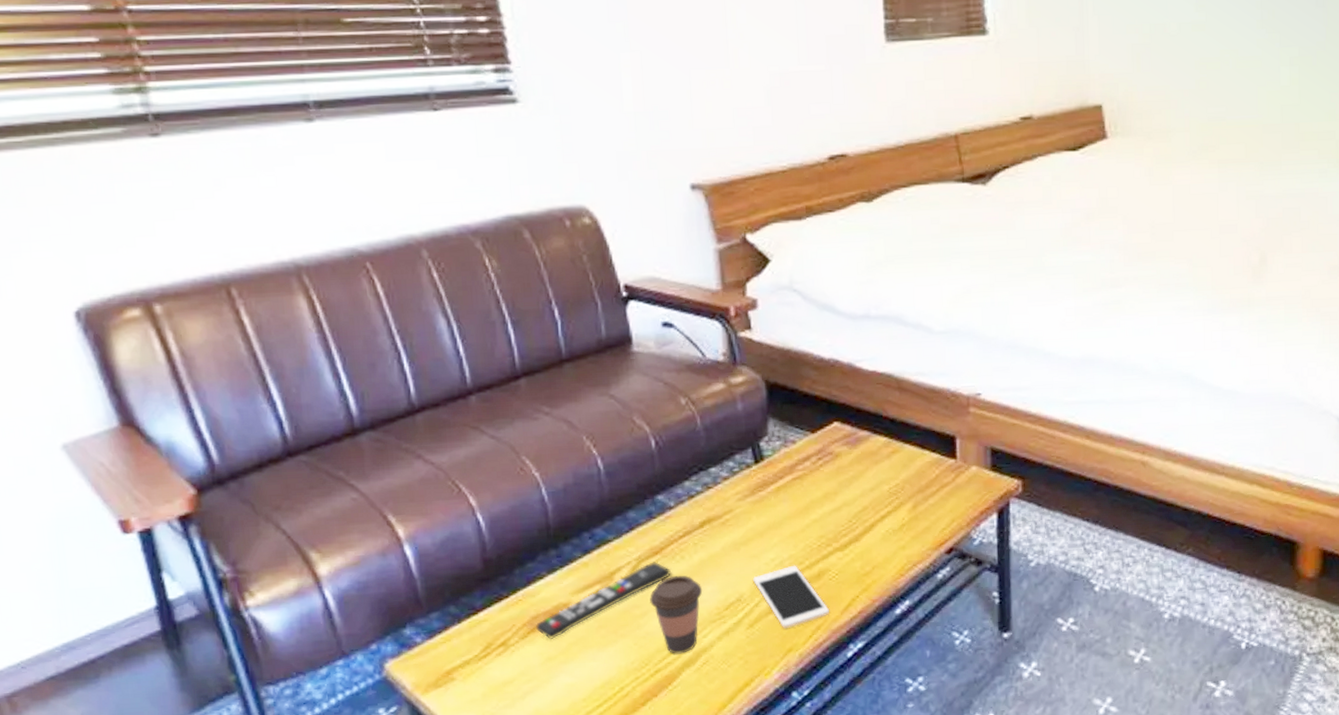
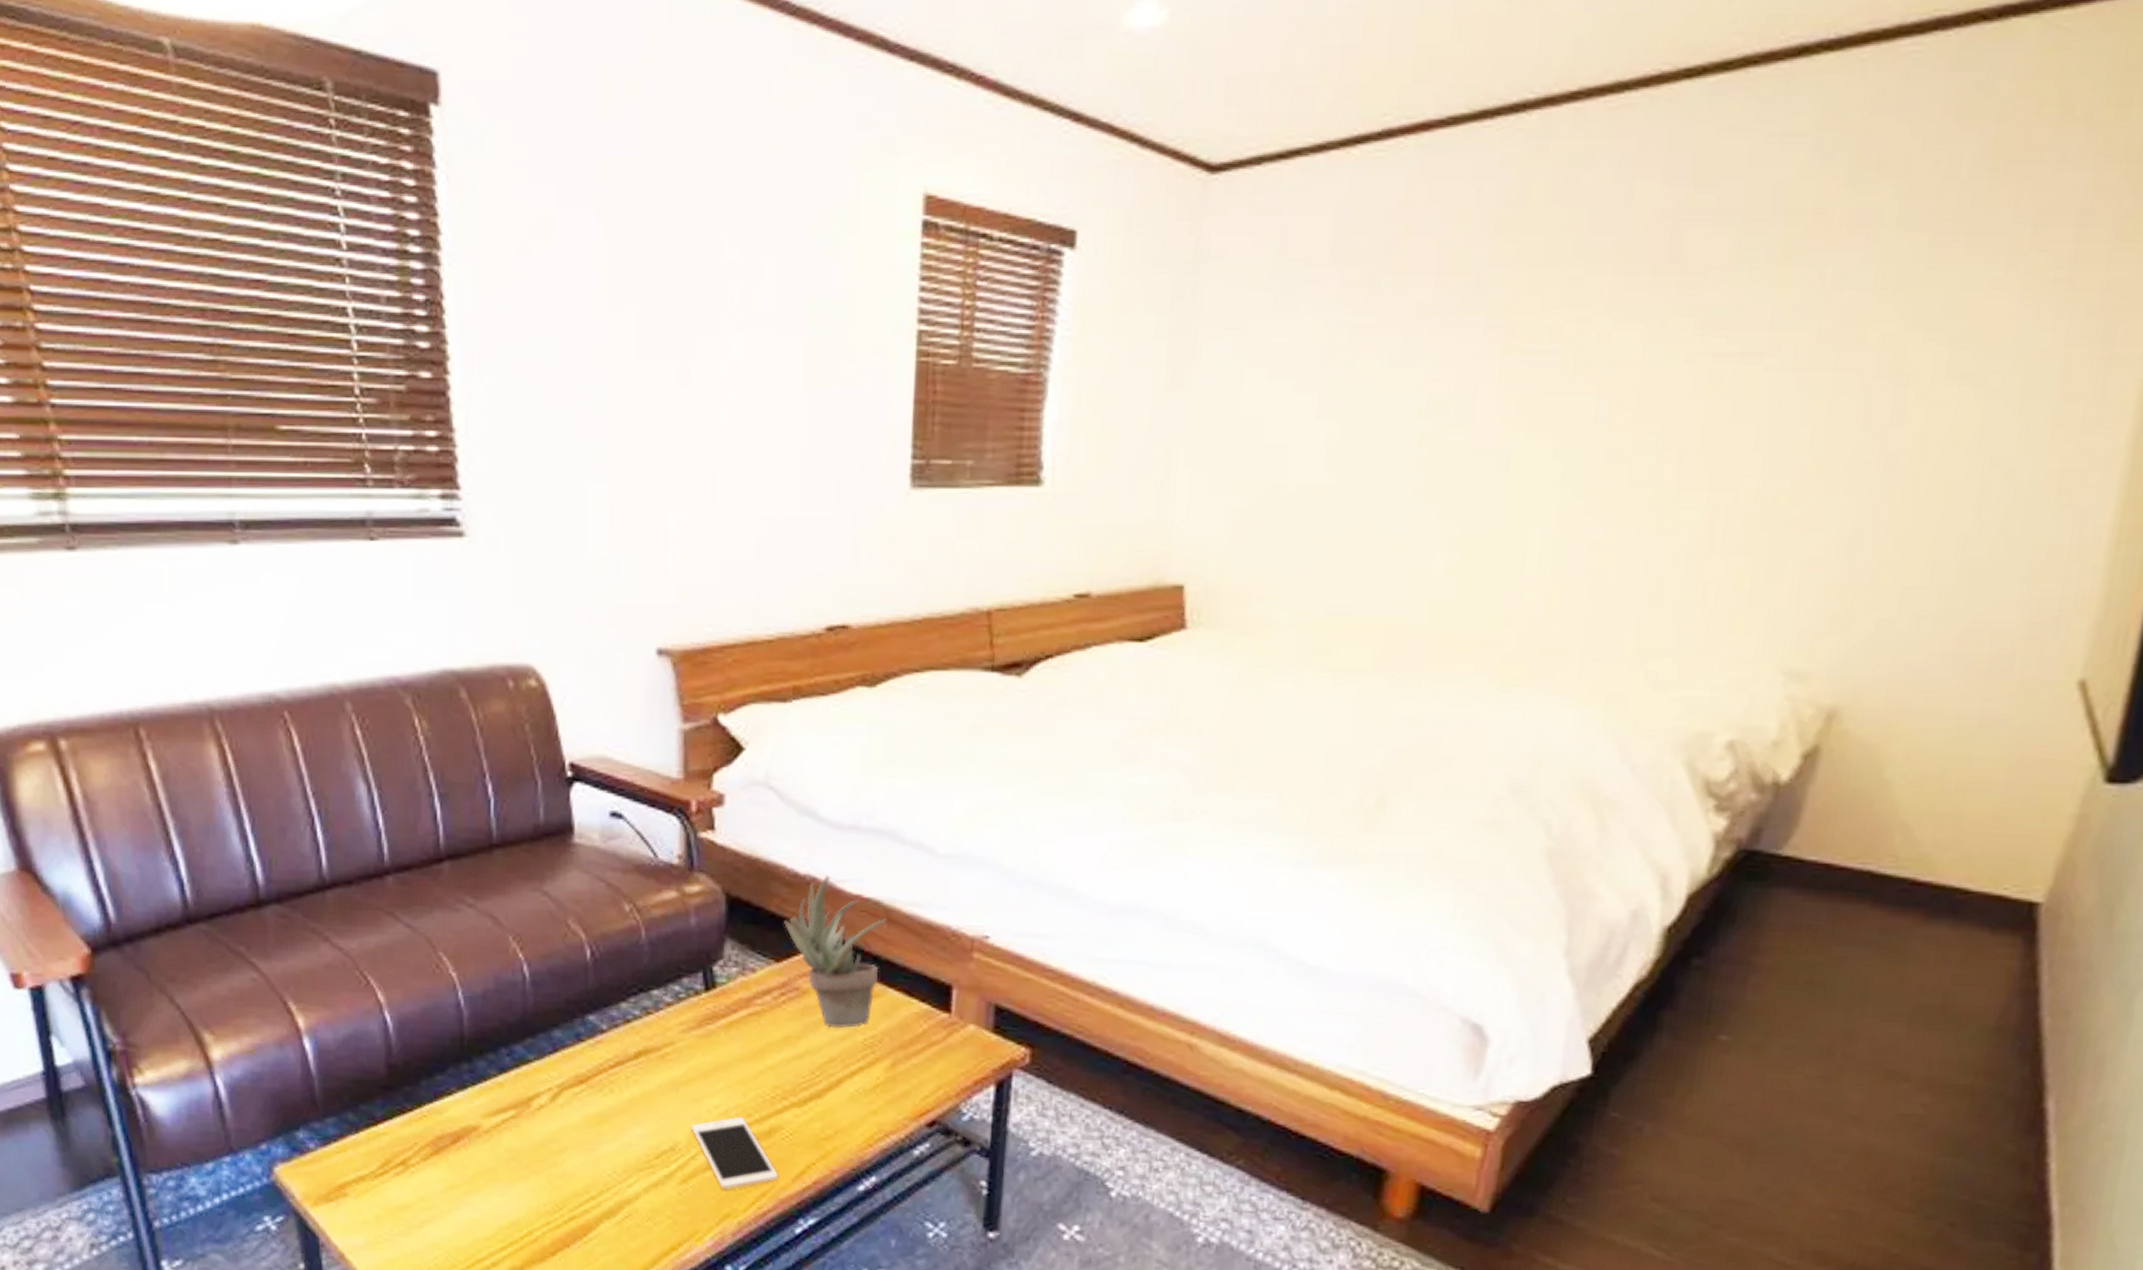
remote control: present [535,561,672,639] -> none [439,1091,598,1165]
coffee cup: present [650,575,703,654] -> none [570,1110,632,1202]
succulent plant: none [815,357,899,482] -> present [784,874,887,1029]

